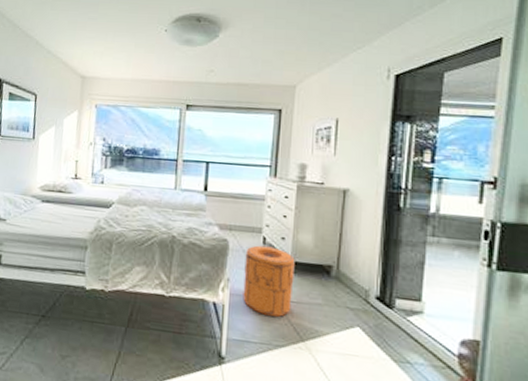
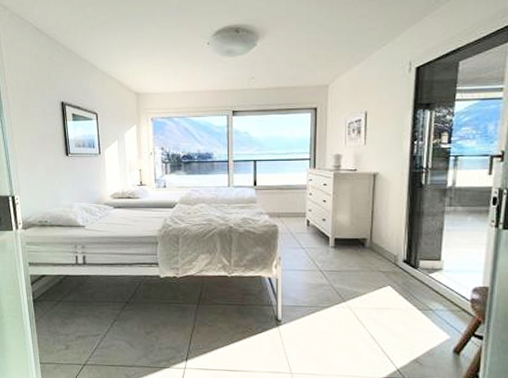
trash can: present [243,245,295,317] -> none [293,227,335,284]

